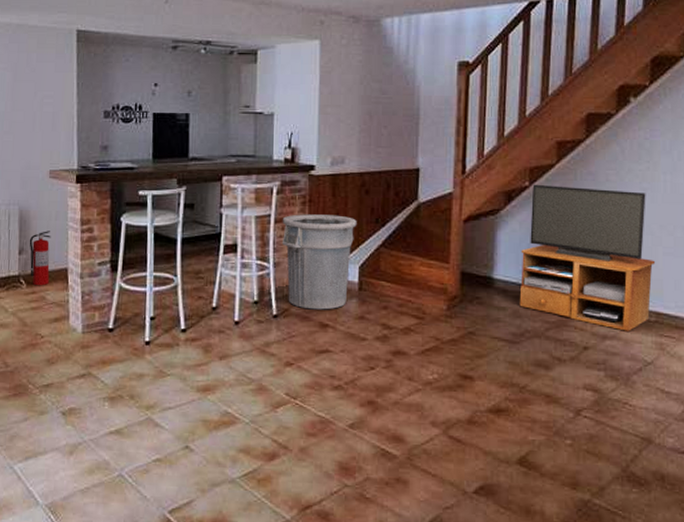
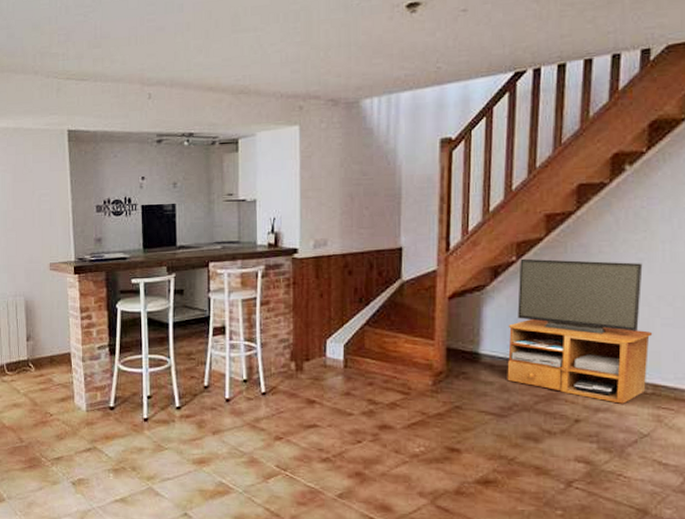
fire extinguisher: present [29,231,51,286] -> none [35,319,54,369]
trash can: present [282,214,357,310] -> none [267,296,341,387]

